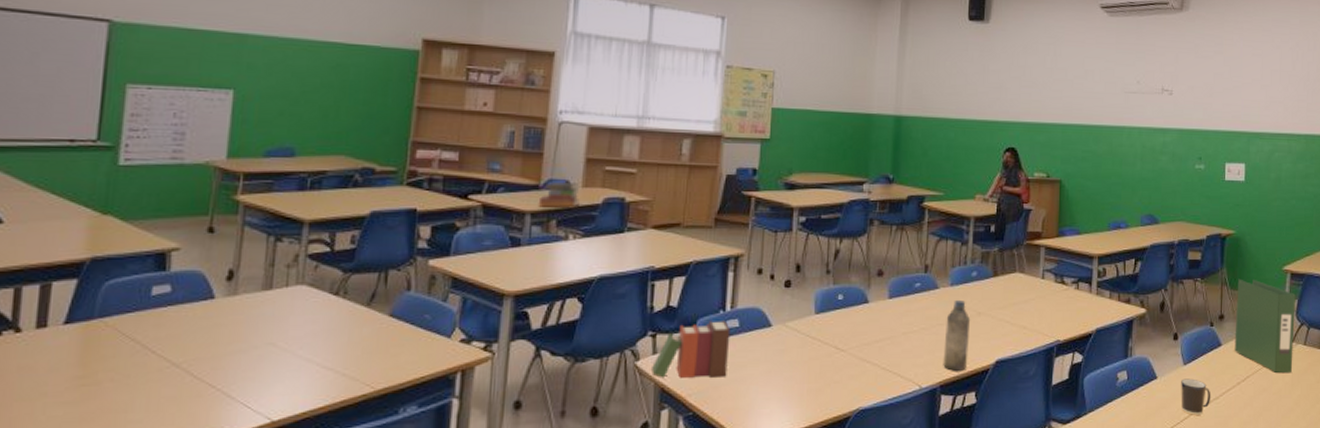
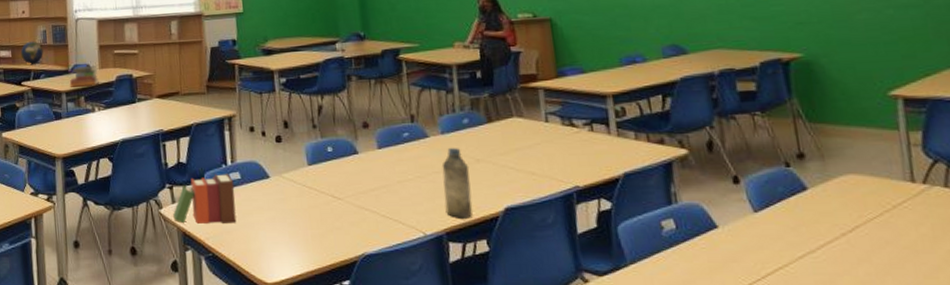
globe: none [472,143,507,173] -> present [20,41,43,64]
mug: present [1181,378,1211,415] -> none [753,228,804,271]
binder: present [1234,279,1296,374] -> none [818,109,930,223]

